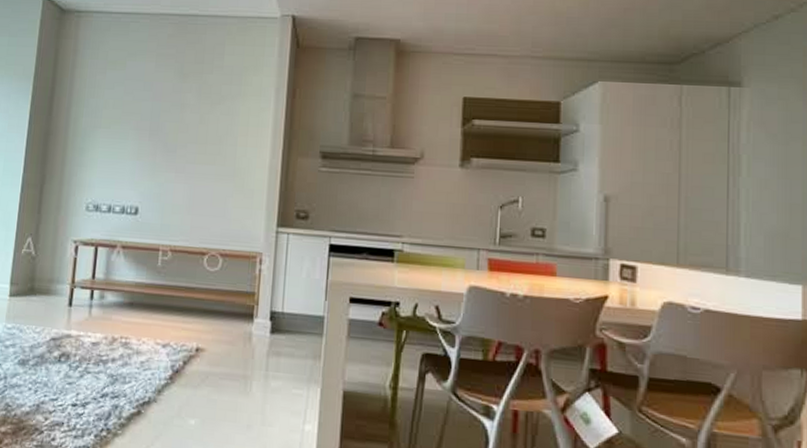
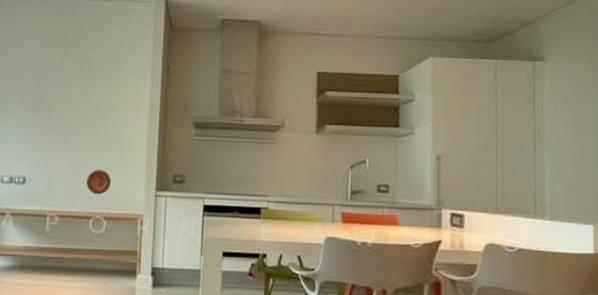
decorative plate: none [202,202,229,229] -> present [87,170,112,195]

